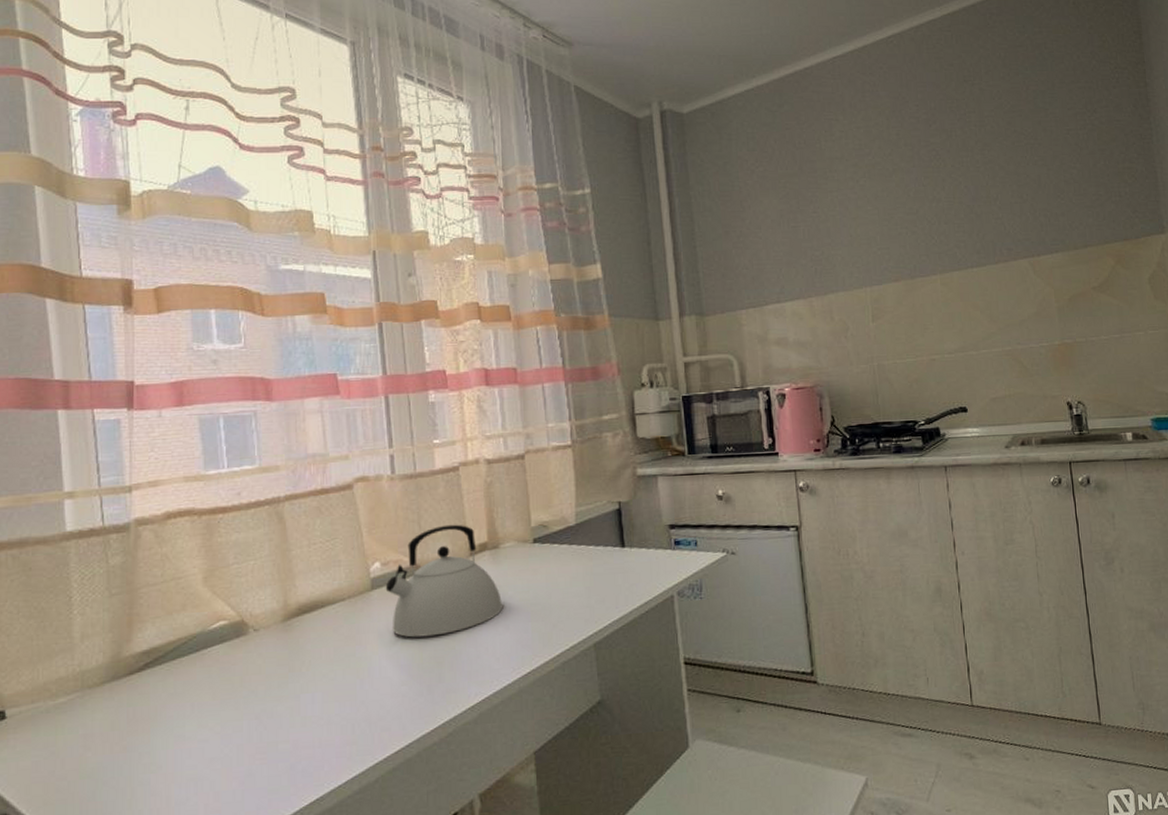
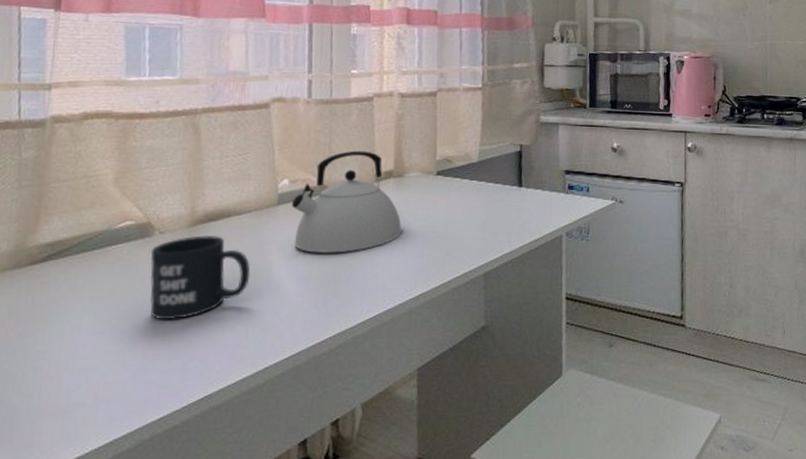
mug: none [247,628,351,721] -> present [149,235,251,320]

